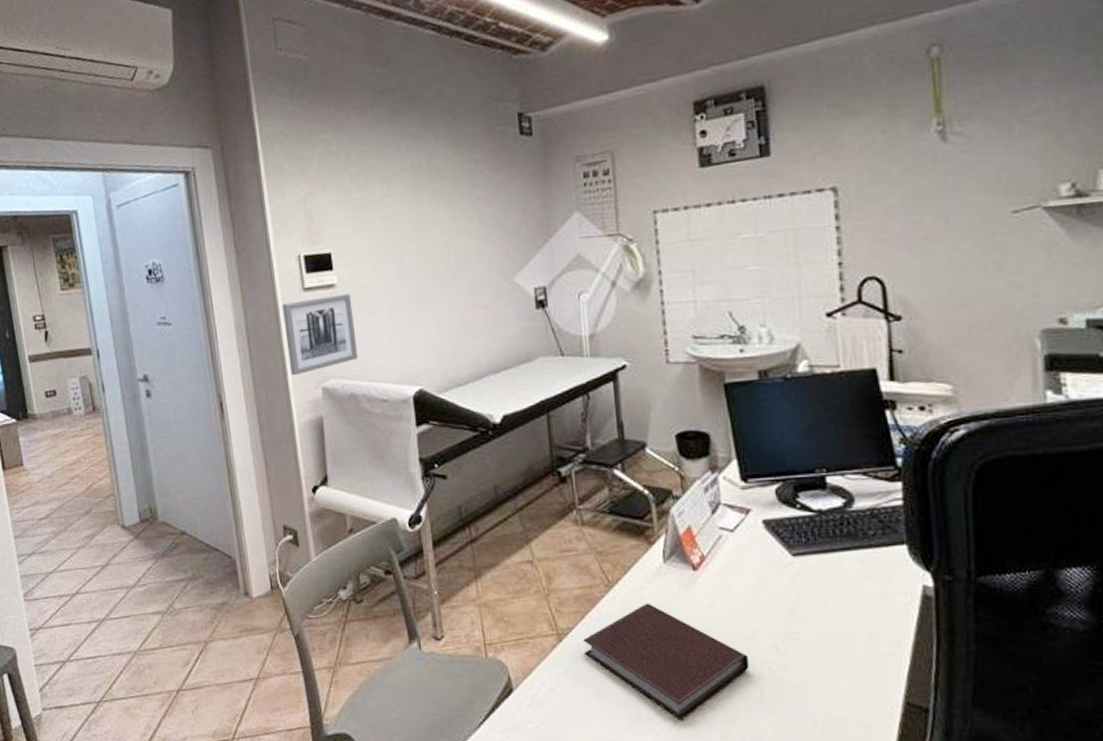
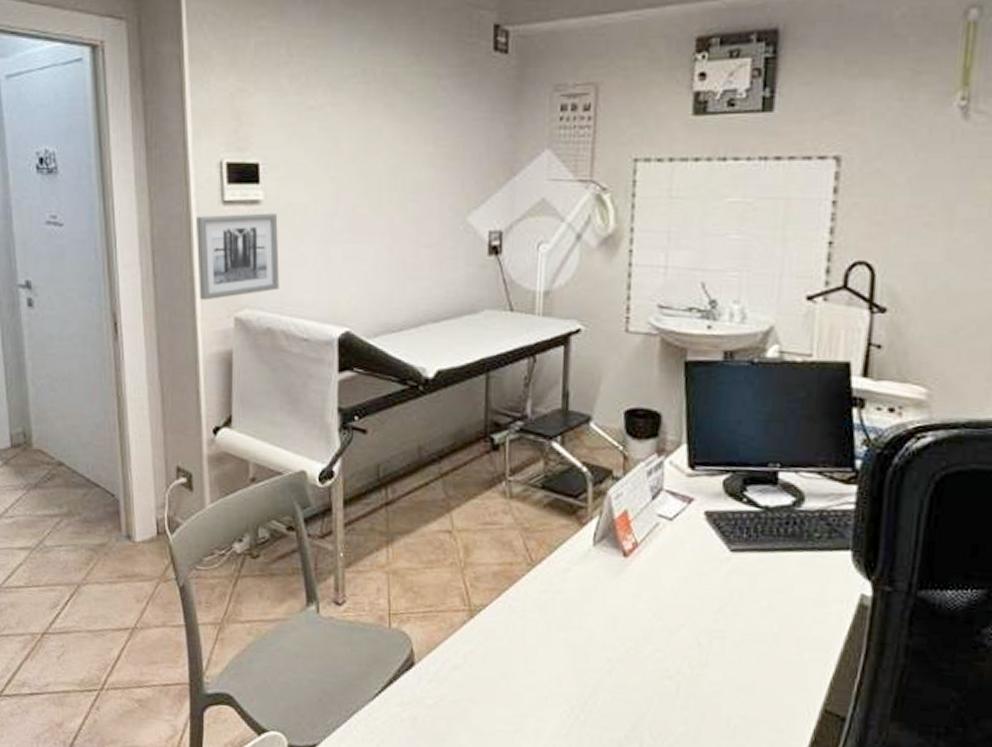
notebook: present [582,602,749,721] -> none [495,585,668,710]

